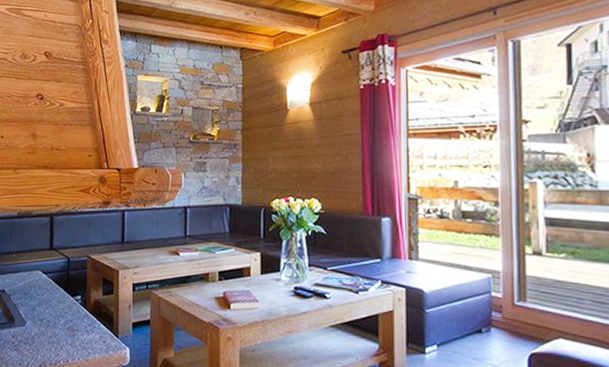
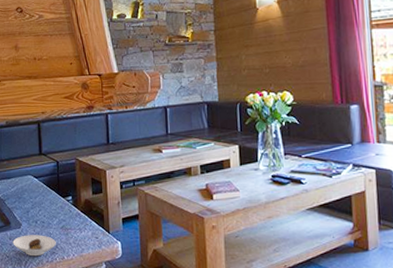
saucer: none [15,334,61,358] -> present [13,235,56,257]

